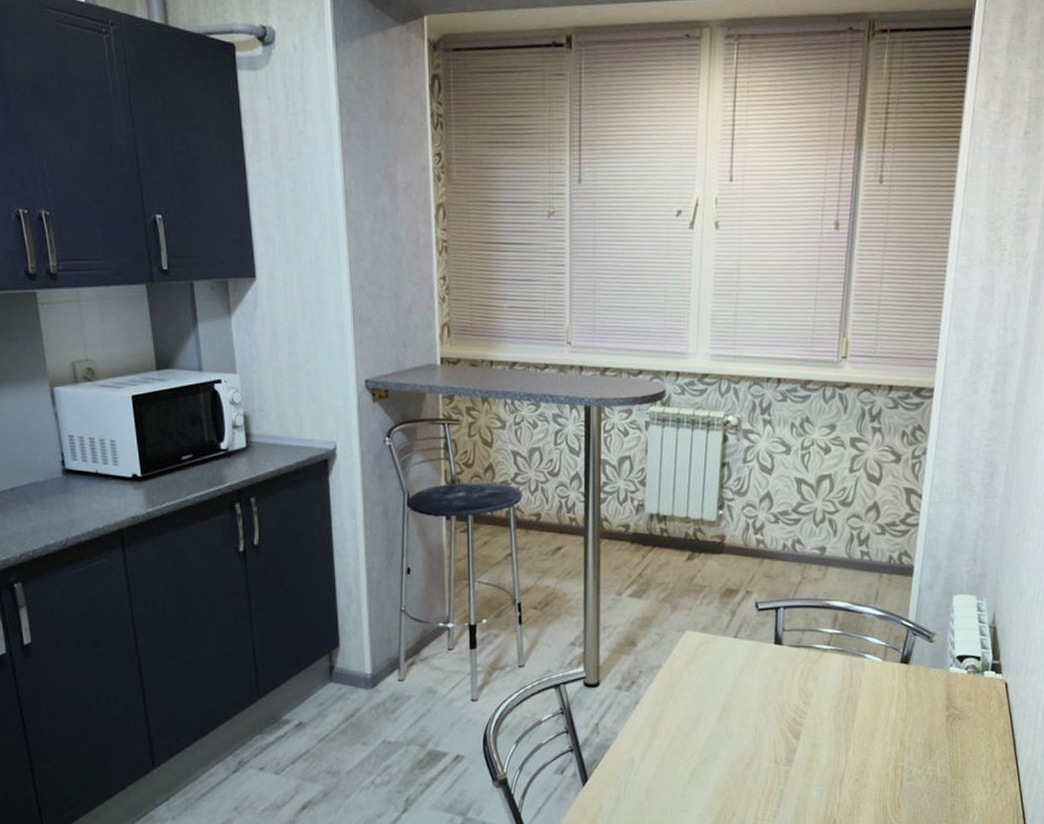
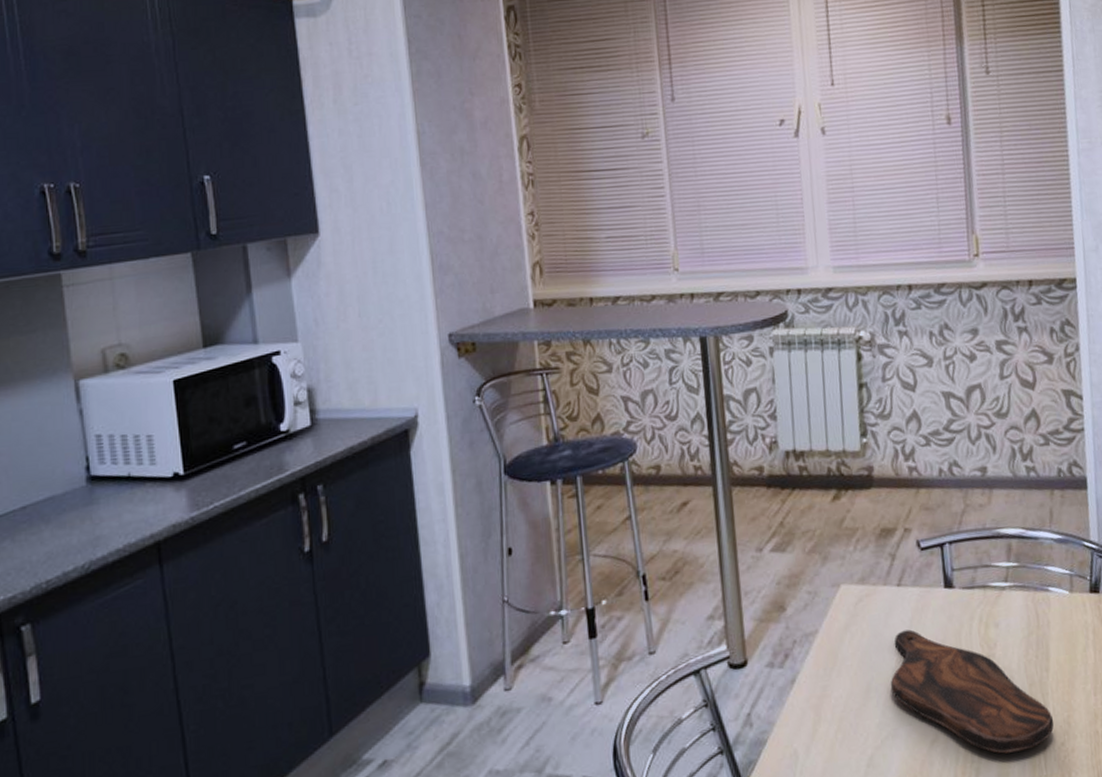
cutting board: none [717,674,853,781] -> present [890,629,1054,754]

